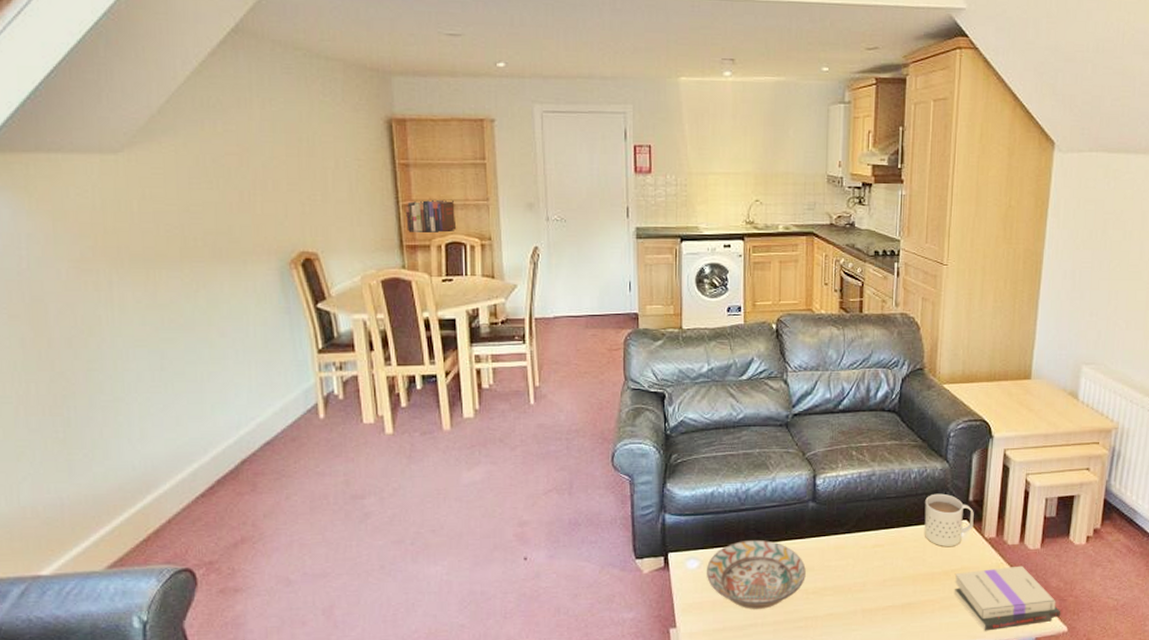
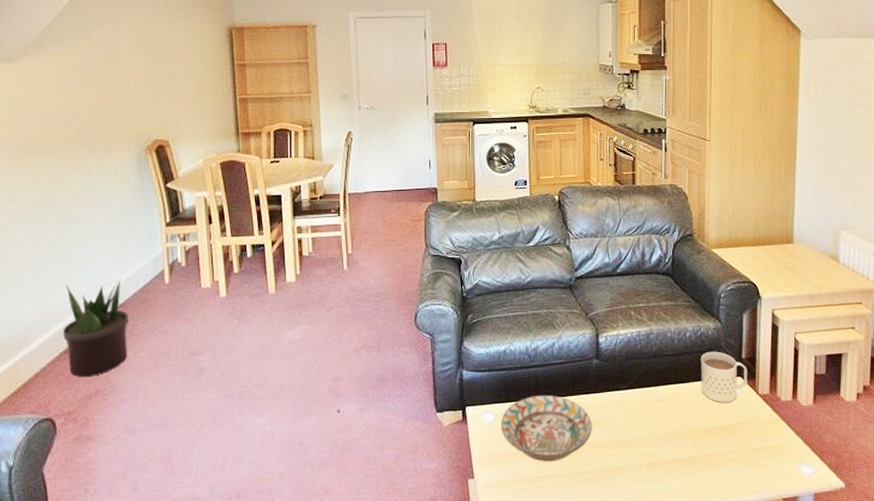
planter: none [199,414,277,523] -> present [63,279,128,377]
books: present [406,200,456,233] -> none [242,94,283,121]
books: present [954,565,1061,631] -> none [732,421,838,486]

